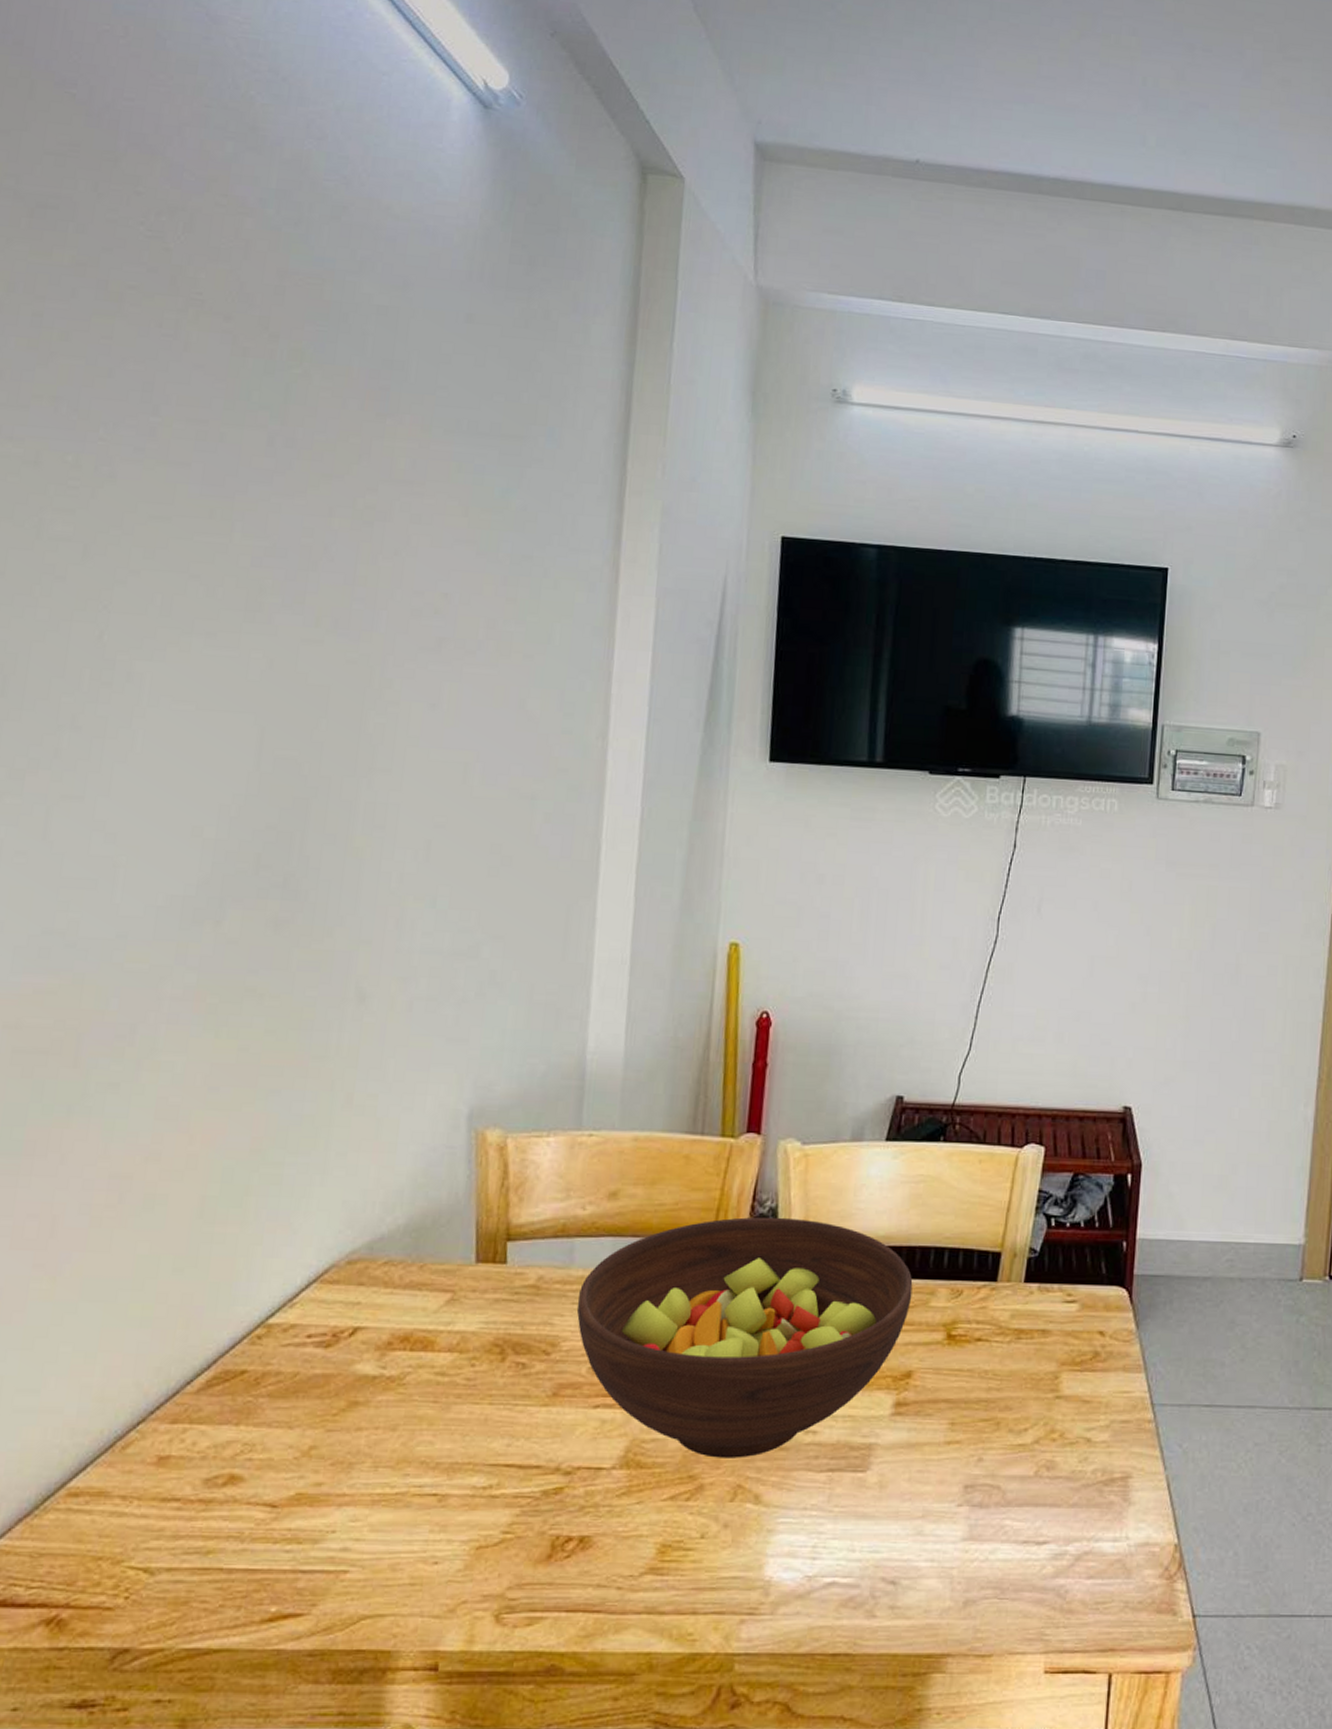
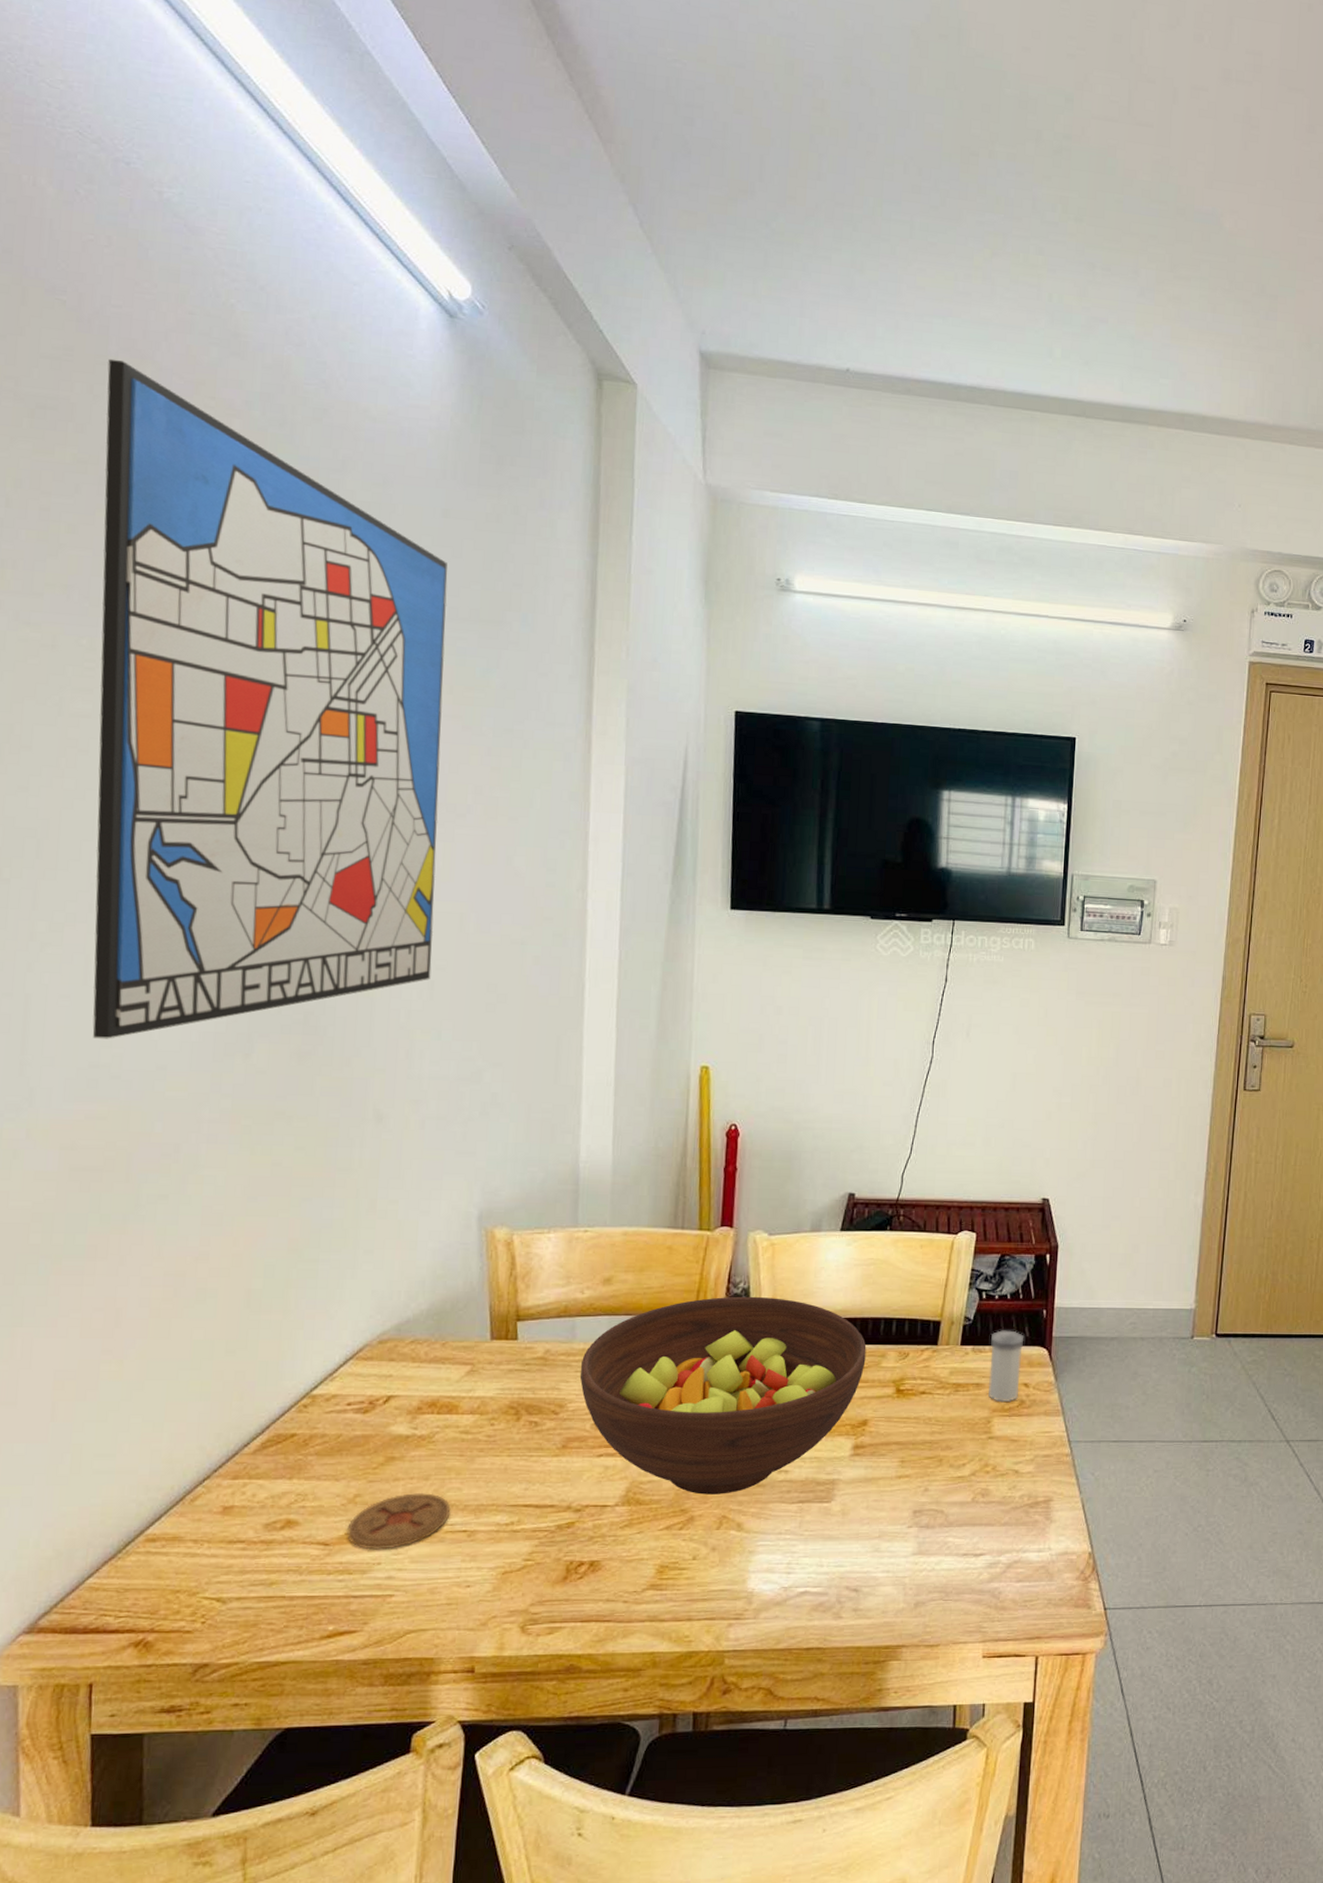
wall art: none [48,154,469,902] -> present [92,358,448,1039]
coaster: none [297,1446,420,1515] -> present [346,1493,451,1550]
salt shaker: none [1056,1265,1100,1354] -> present [988,1330,1024,1403]

